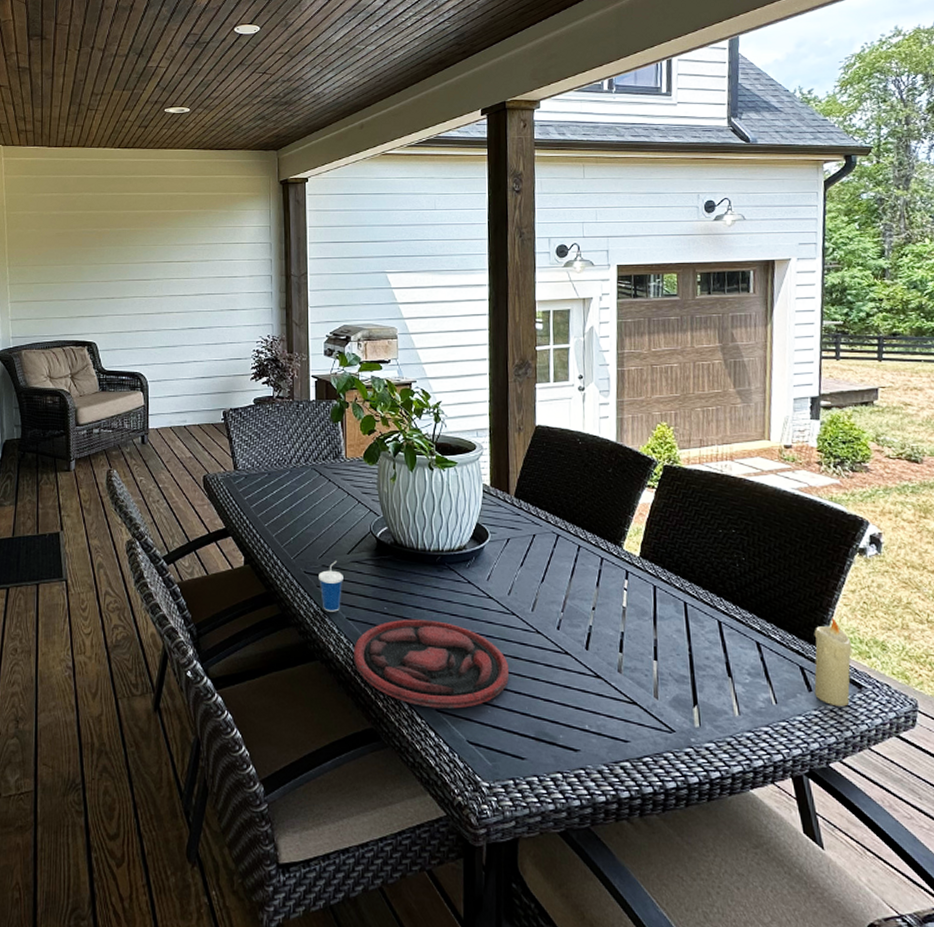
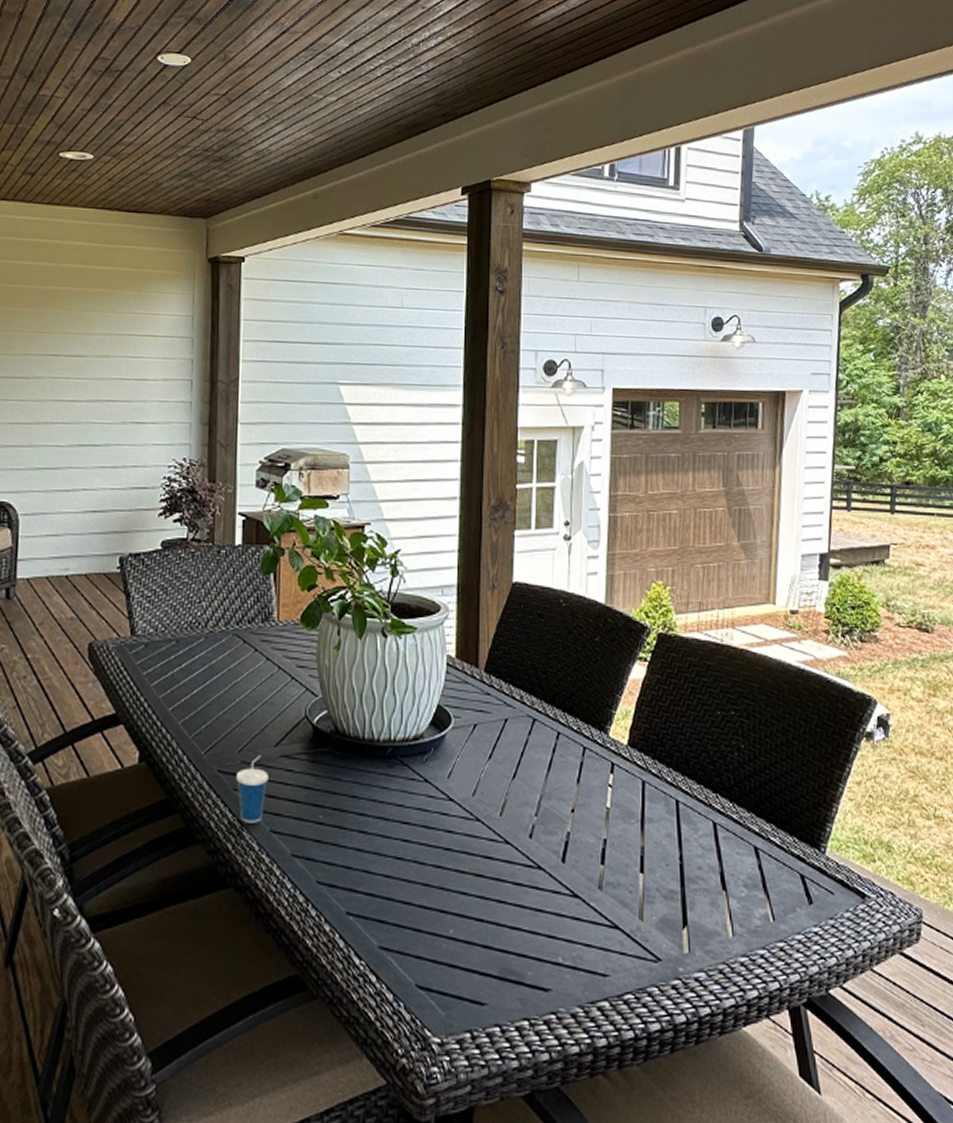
plate: present [354,619,510,709] -> none [277,829,471,945]
candle: present [814,617,853,707] -> none [815,814,856,921]

